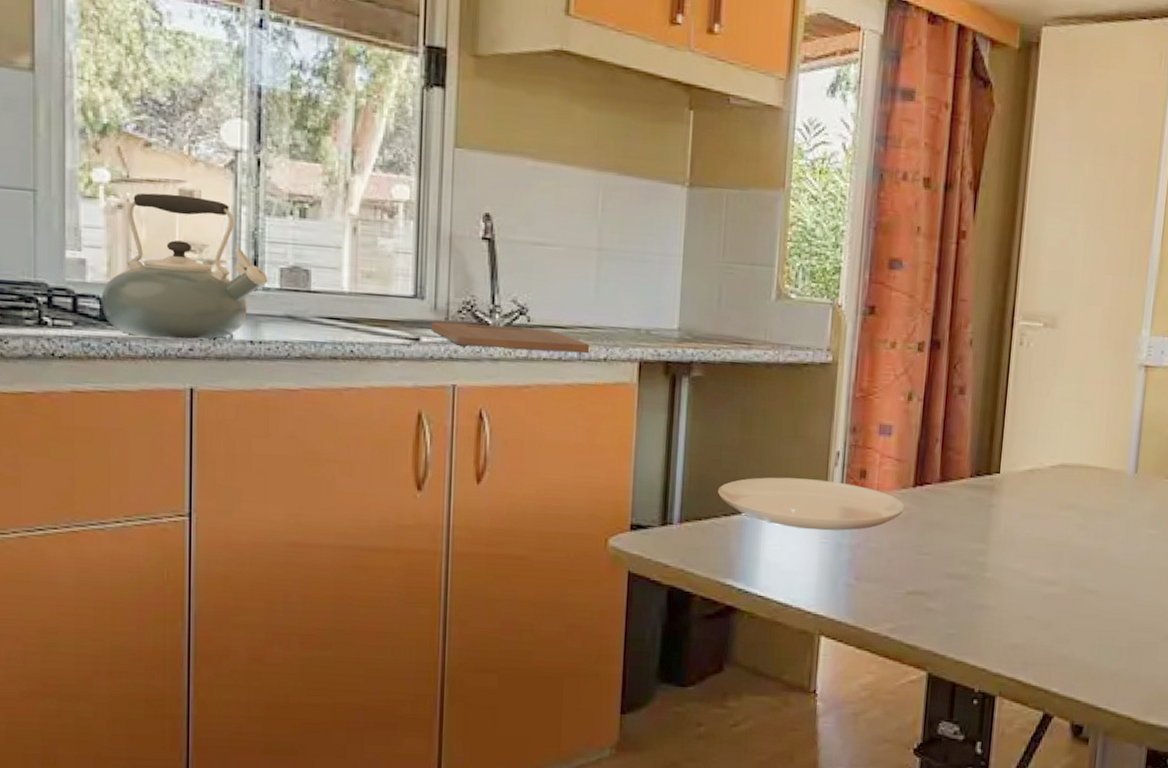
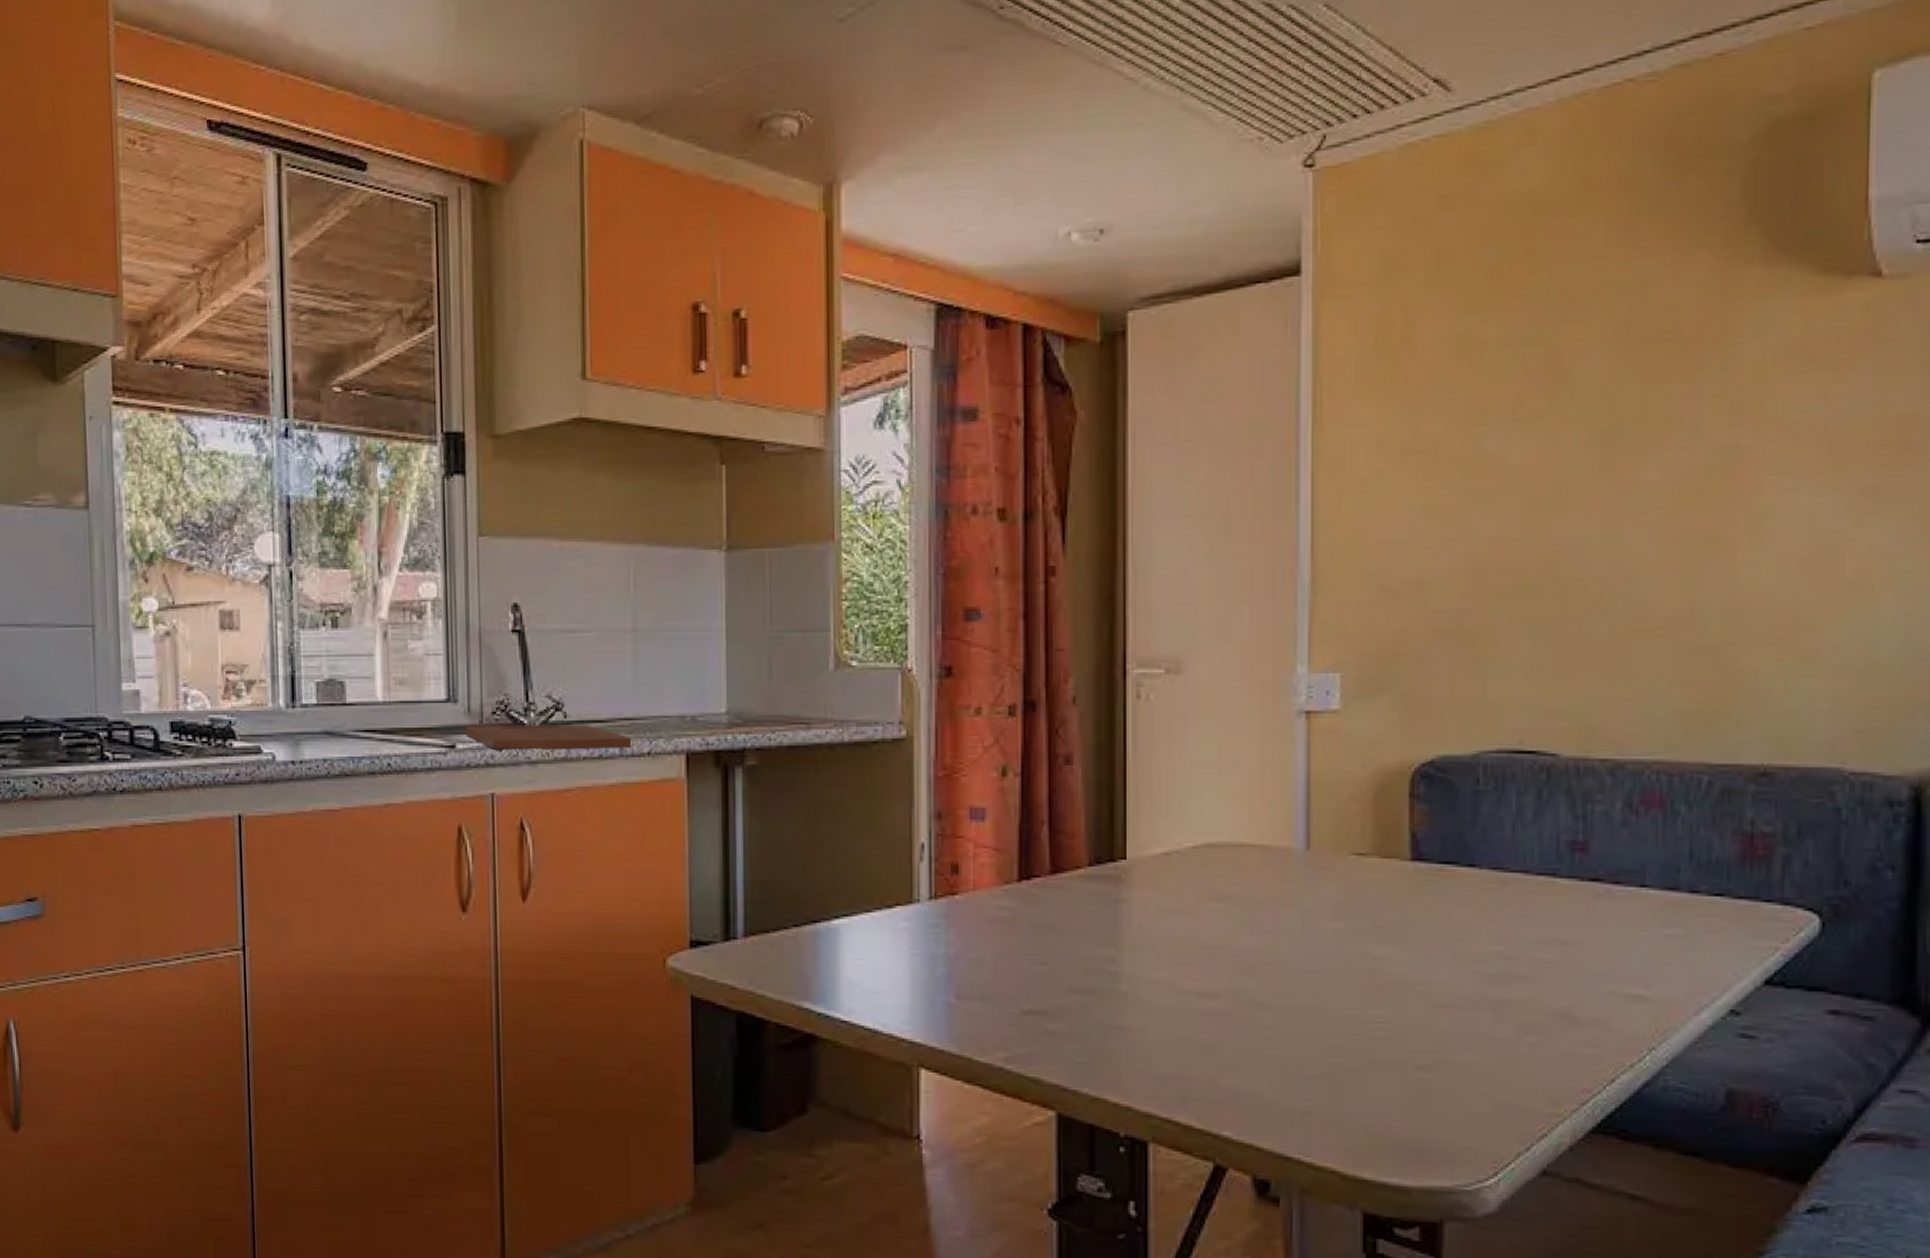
kettle: present [101,193,268,340] -> none [154,616,305,764]
plate: present [717,477,905,531] -> none [784,878,1010,939]

